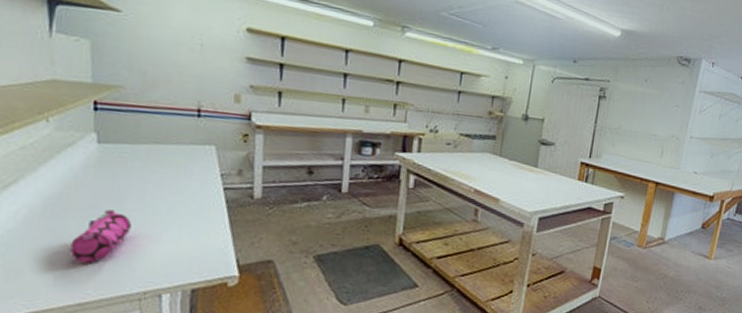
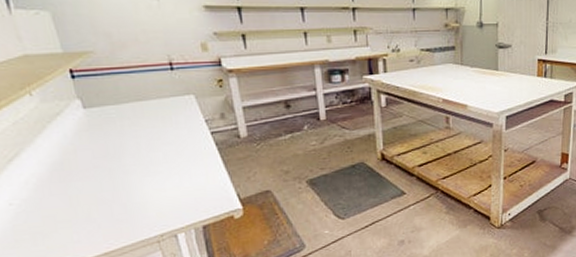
pencil case: present [70,210,131,263] -> none [83,167,135,218]

